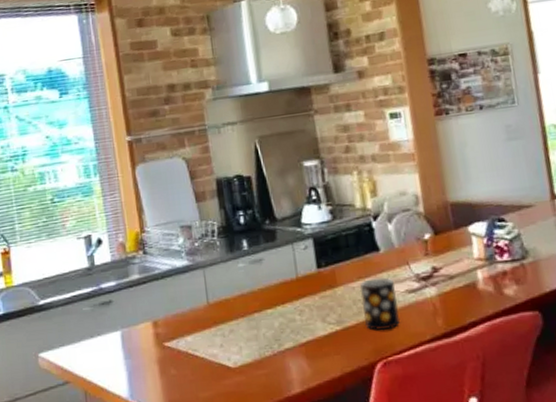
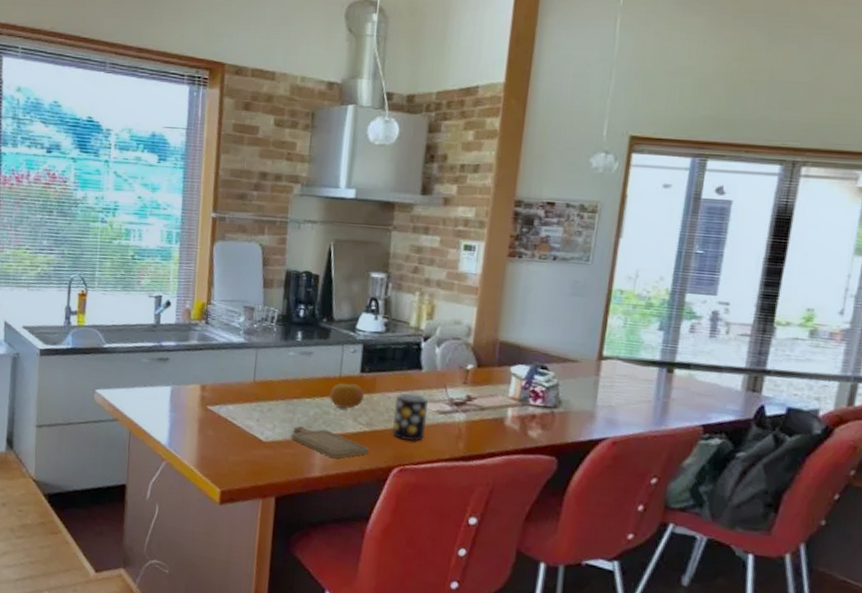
chopping board: none [261,338,347,369] -> present [291,426,369,459]
fruit: none [290,282,327,312] -> present [329,382,364,409]

